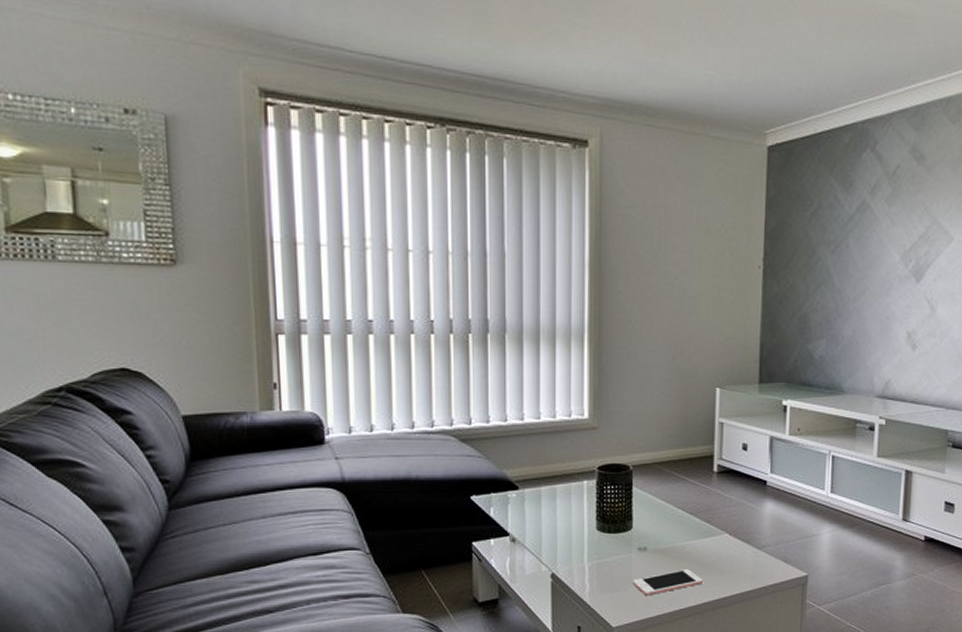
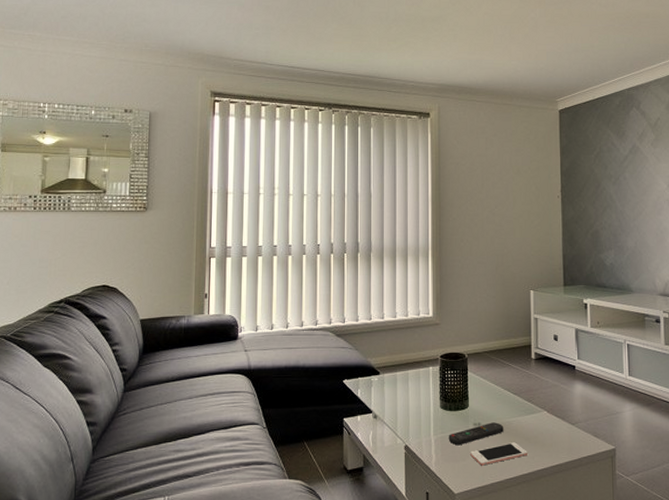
remote control: none [606,546,675,574] -> present [448,422,504,446]

